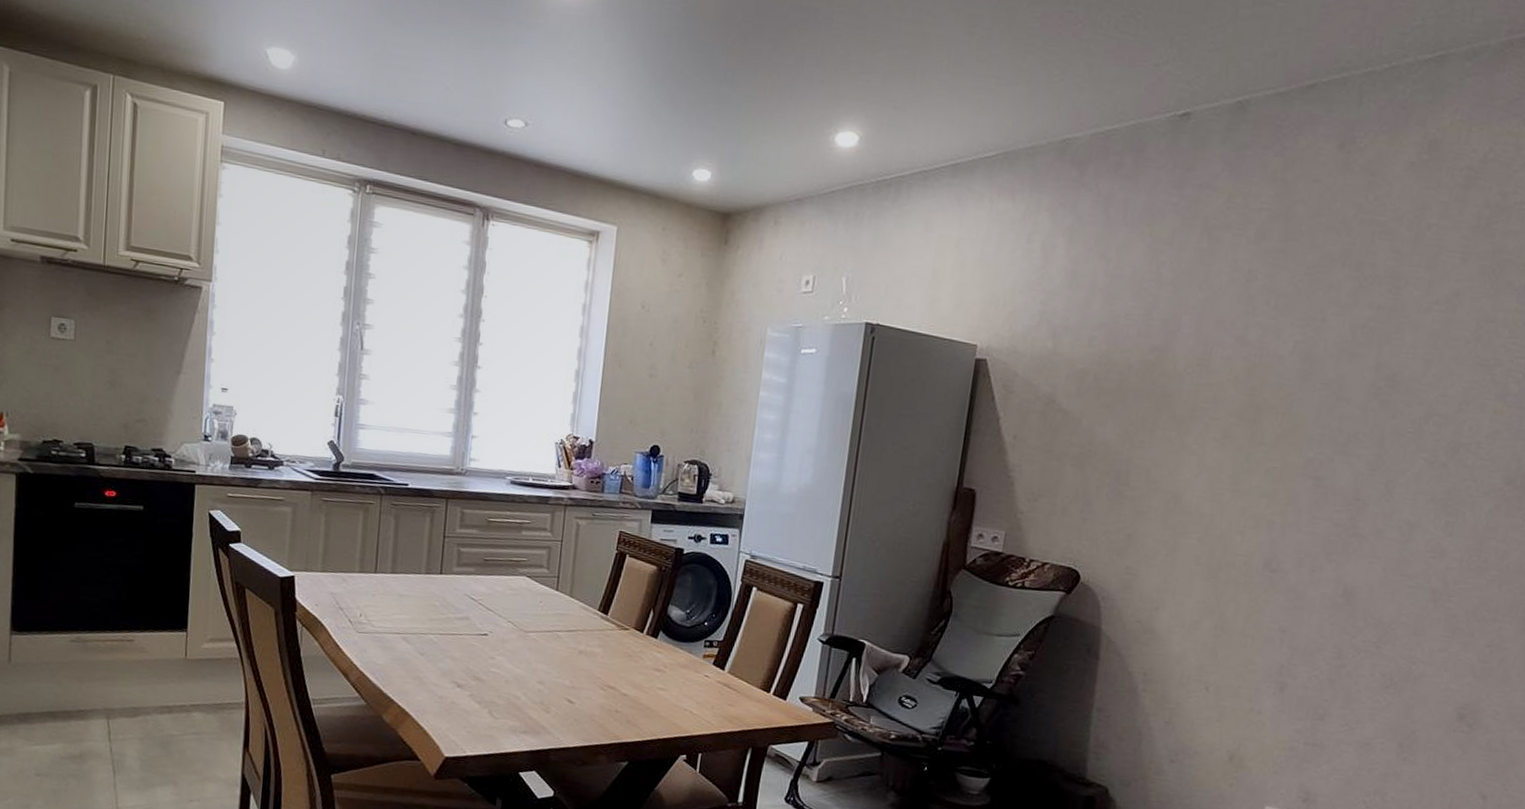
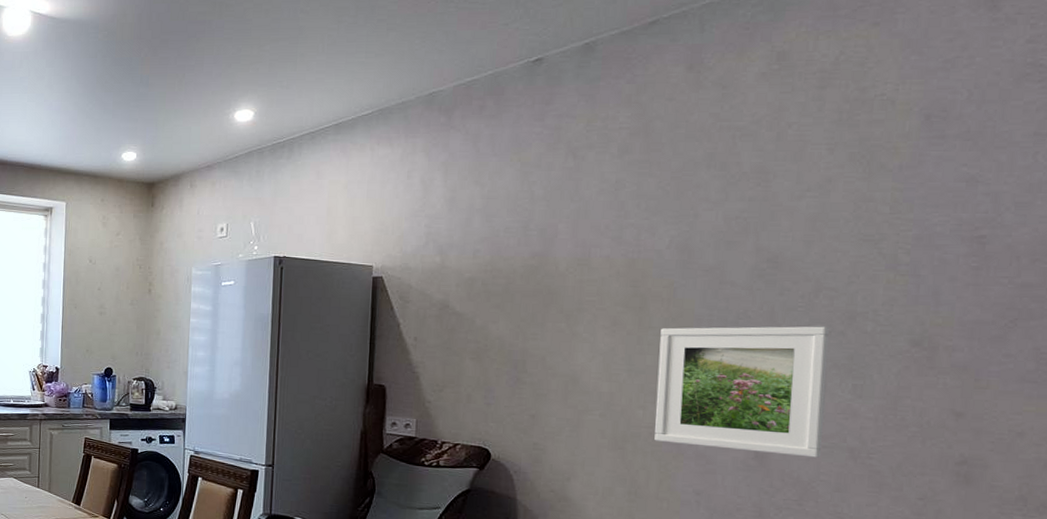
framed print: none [1248,445,1433,598] -> present [654,326,830,458]

